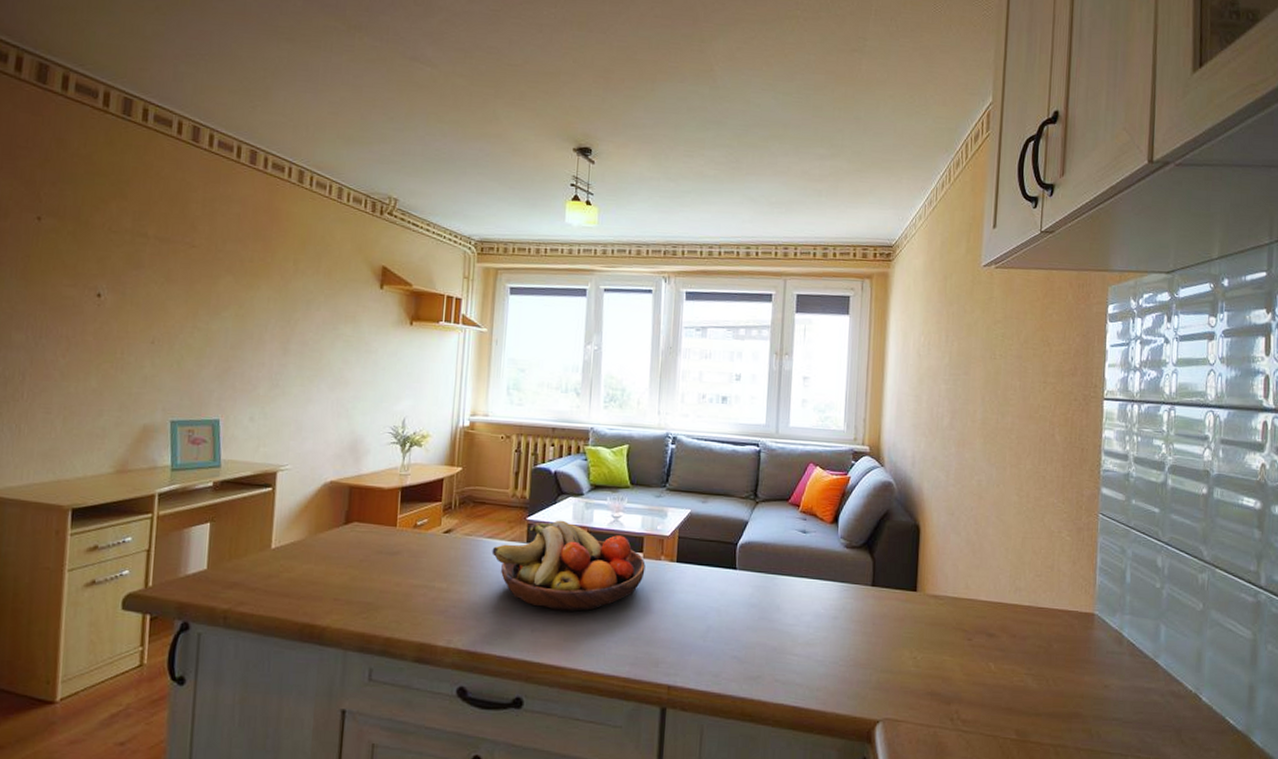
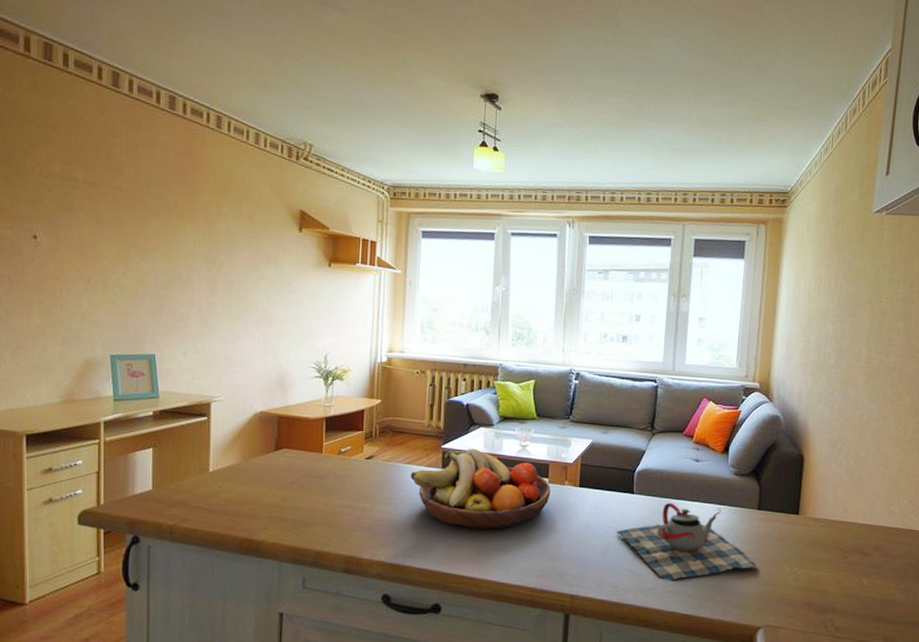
teapot: none [717,579,875,669] -> present [616,502,759,581]

